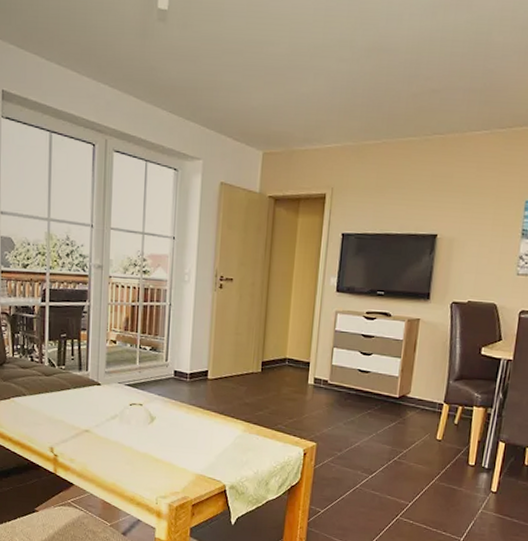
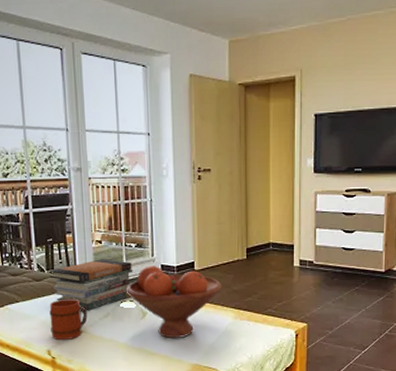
mug: none [55,396,95,439] -> present [49,299,88,341]
book stack: none [60,359,146,411] -> present [49,259,133,312]
fruit bowl: none [137,370,234,447] -> present [127,266,222,339]

